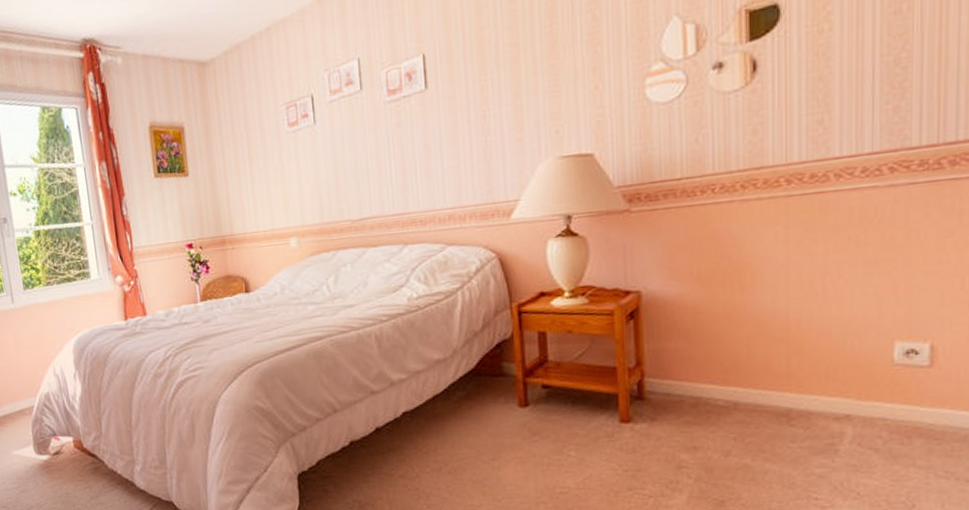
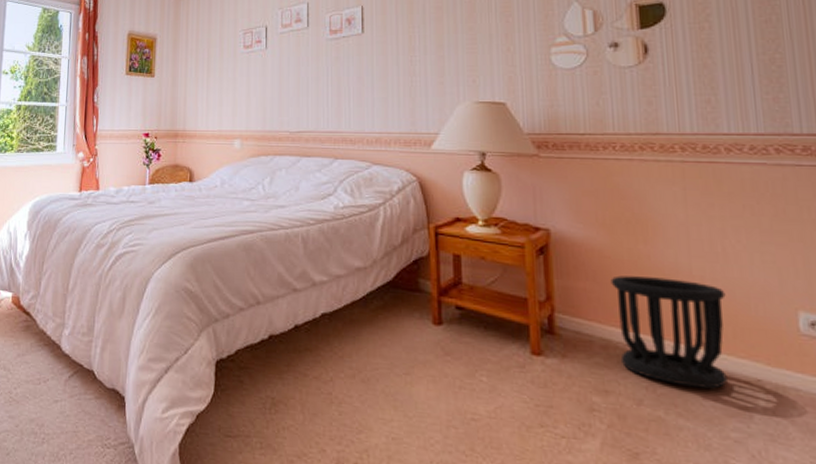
wastebasket: none [703,325,822,432] -> present [610,275,727,389]

